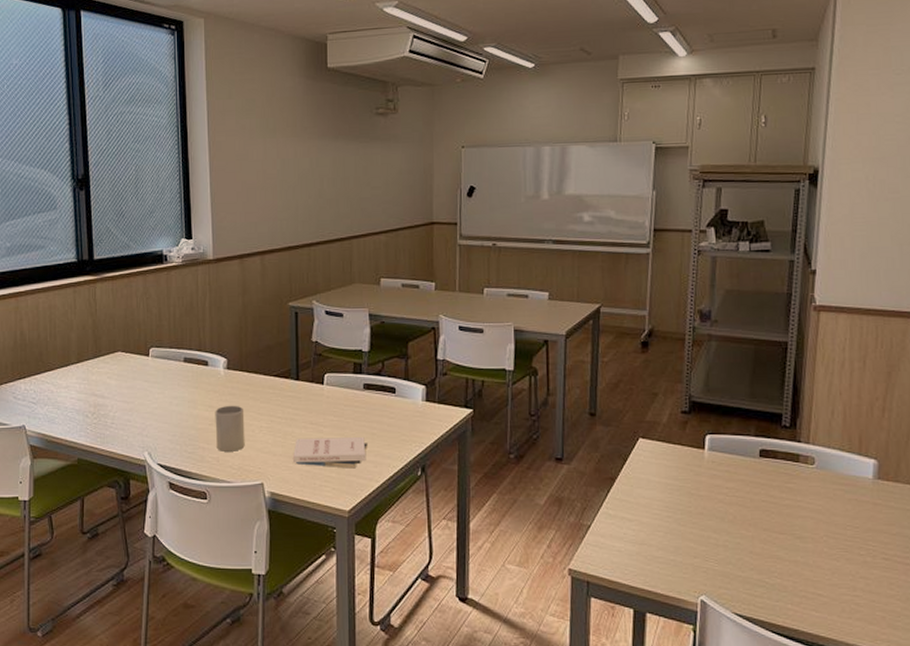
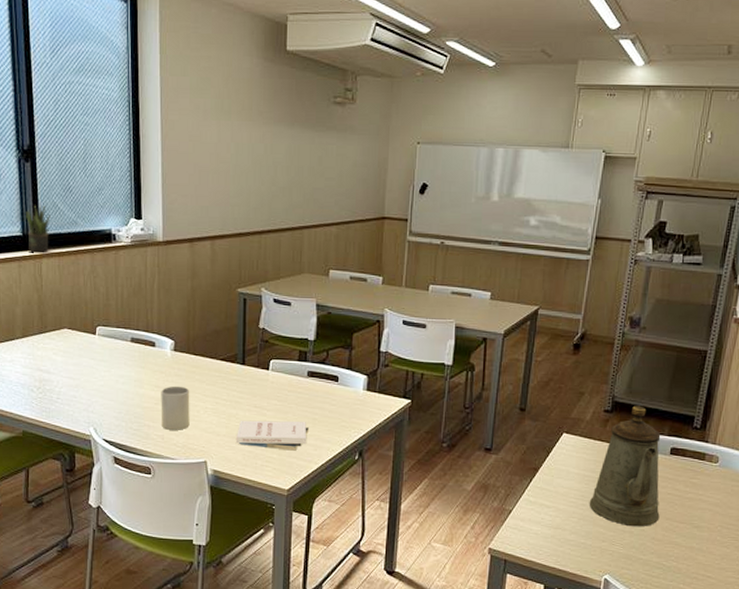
potted plant: none [81,231,104,280] -> present [26,205,50,255]
coffee pot: none [675,405,756,539] -> present [589,405,661,526]

